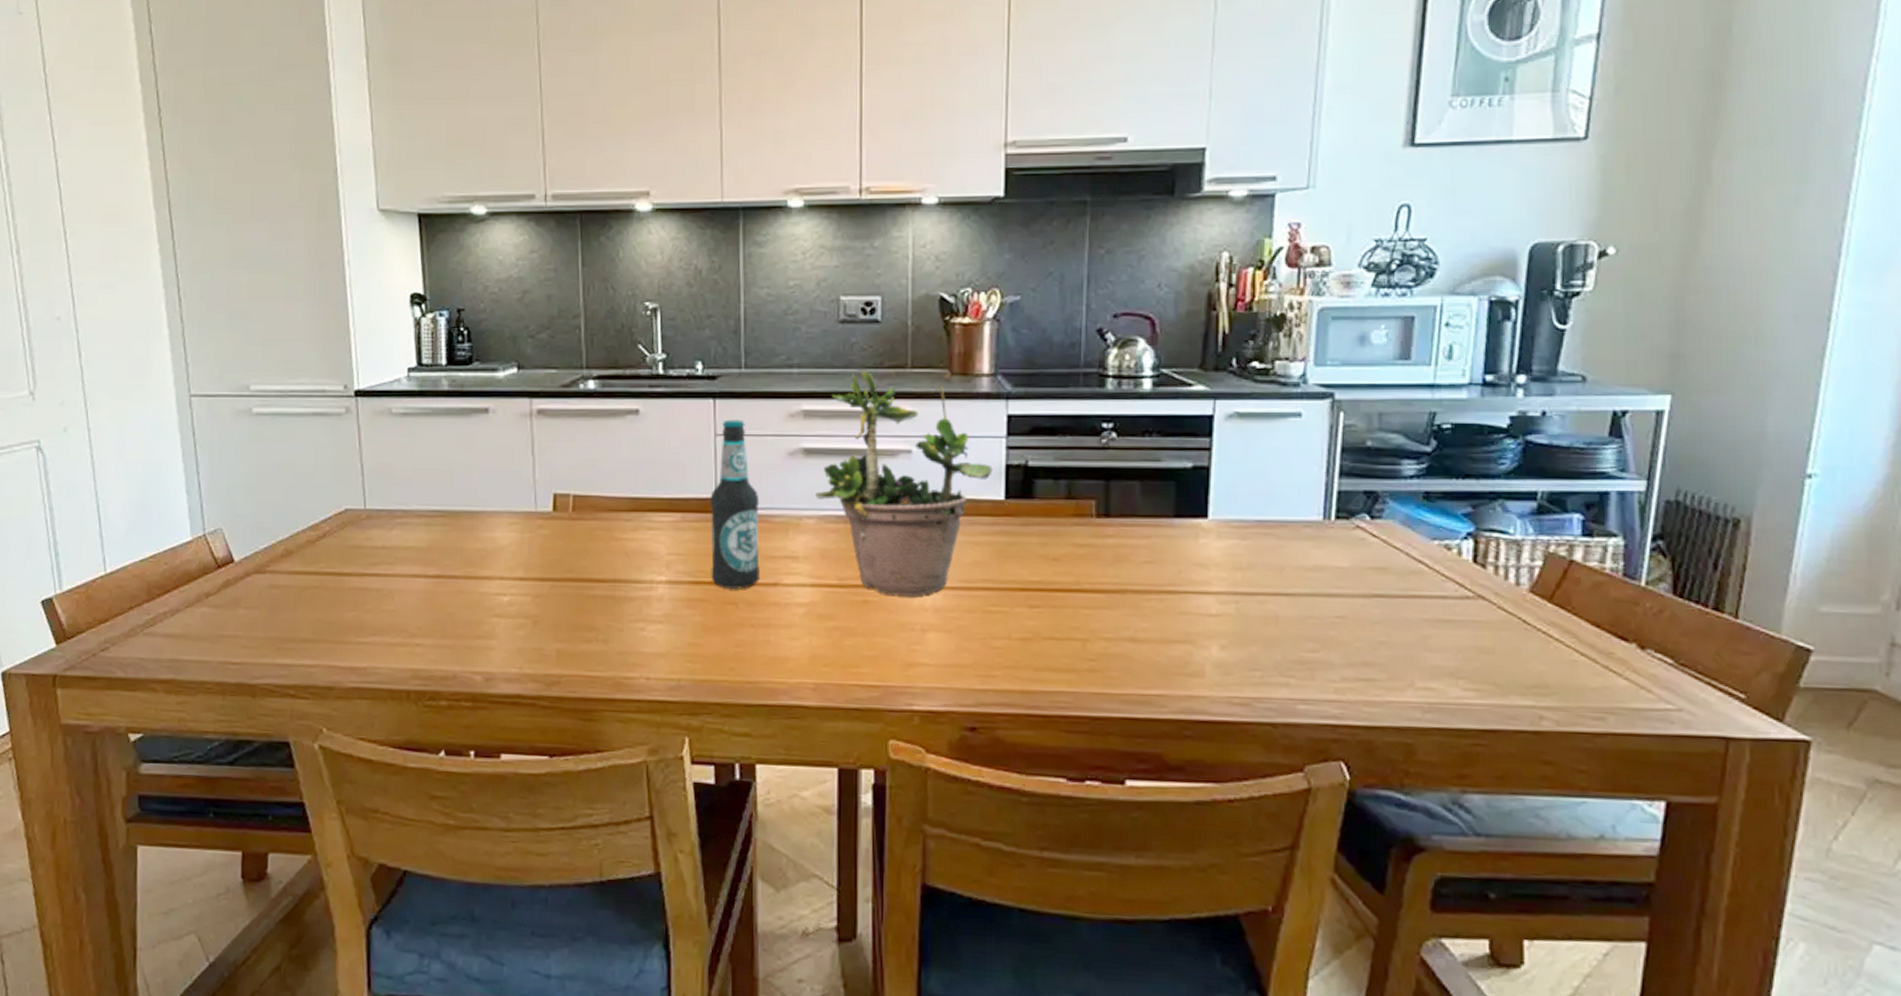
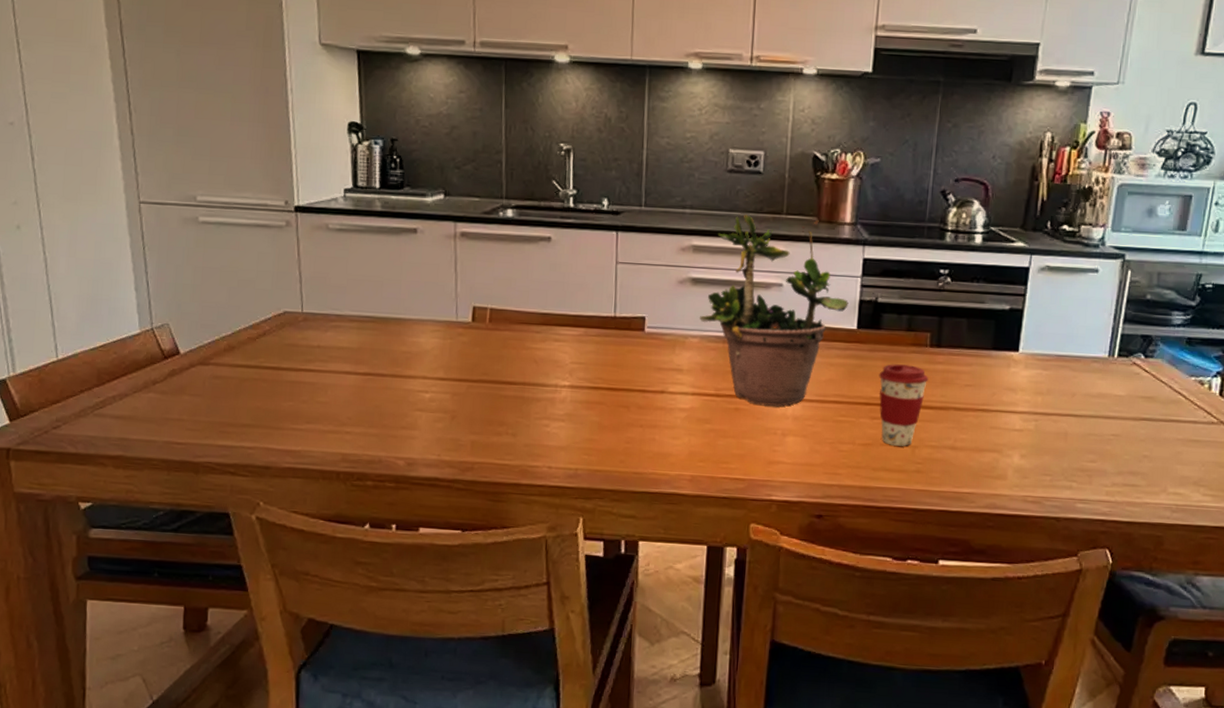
bottle: present [710,419,760,589] -> none [607,250,652,395]
coffee cup: none [1035,540,1097,640] -> present [878,364,929,446]

